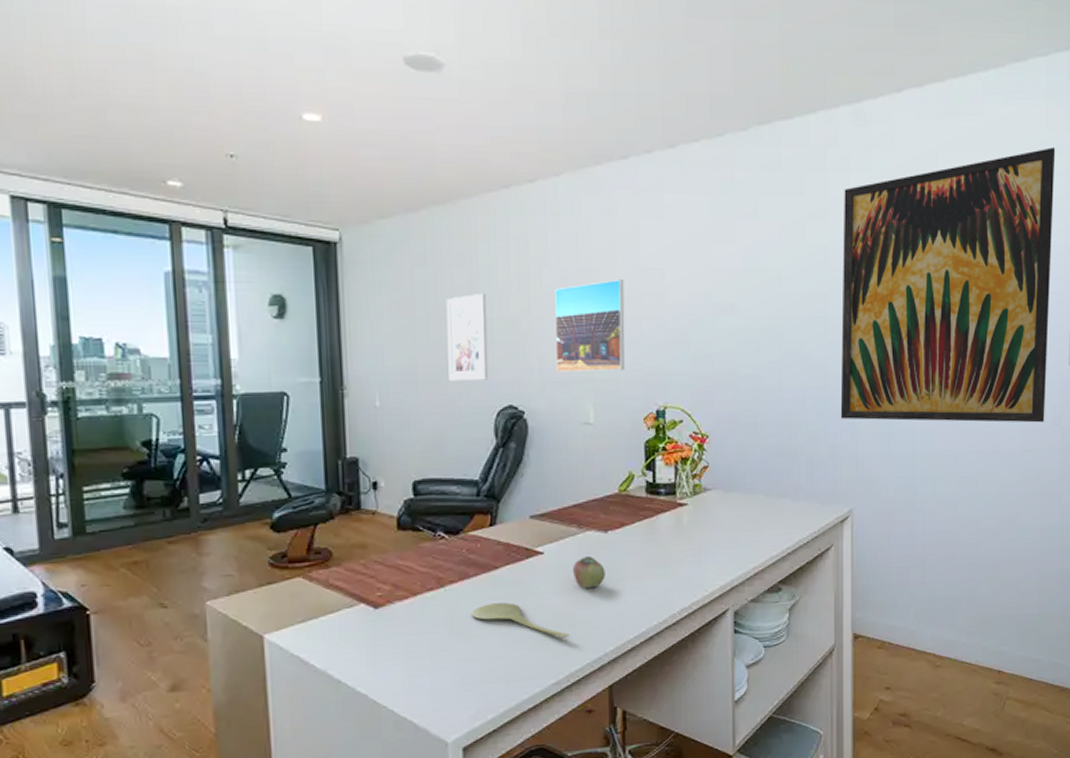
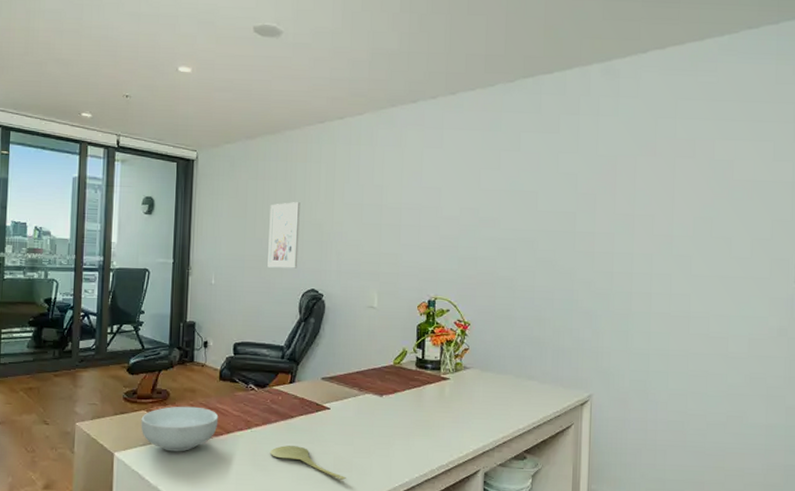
cereal bowl: none [296,566,401,626] -> present [141,406,219,452]
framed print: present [554,280,625,373] -> none [350,195,408,267]
apple: present [572,556,605,589] -> none [352,415,379,442]
wall art: present [840,147,1056,423] -> none [584,99,785,333]

